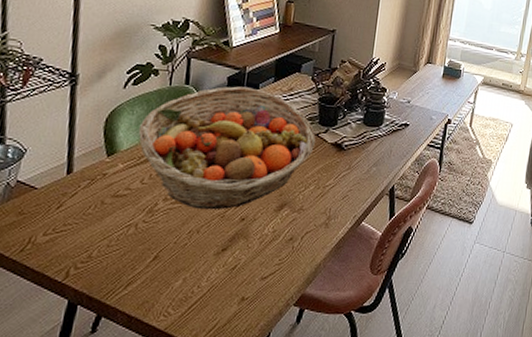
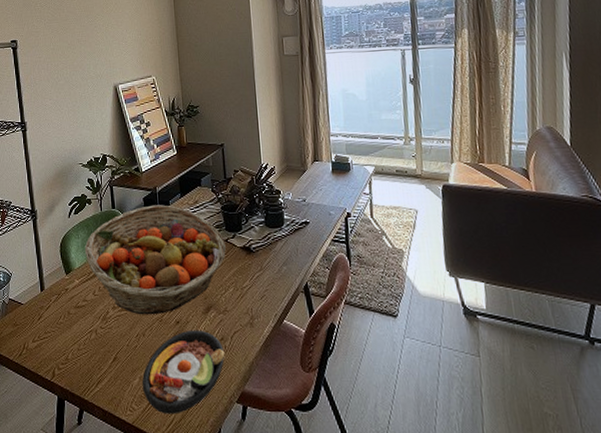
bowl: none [184,228,292,319] -> present [142,330,225,415]

